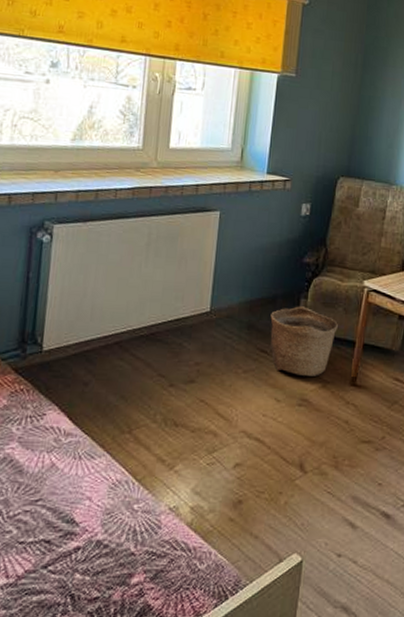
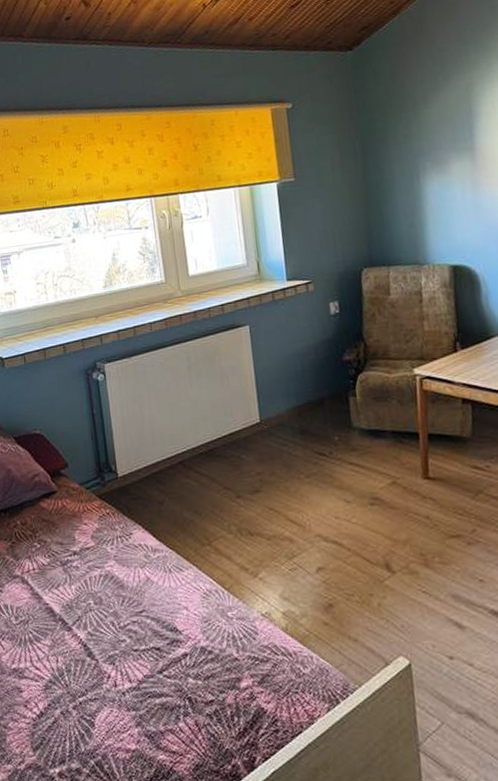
basket: present [270,306,338,376] -> none [321,404,396,475]

